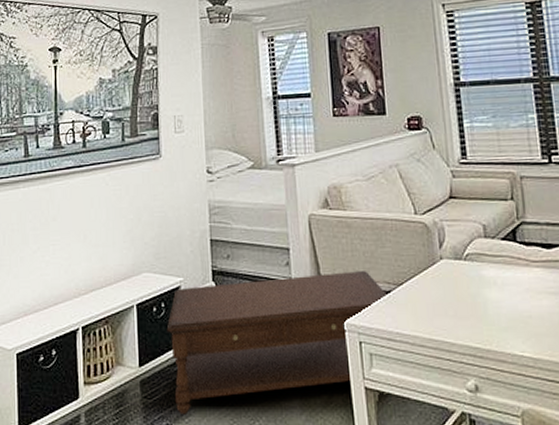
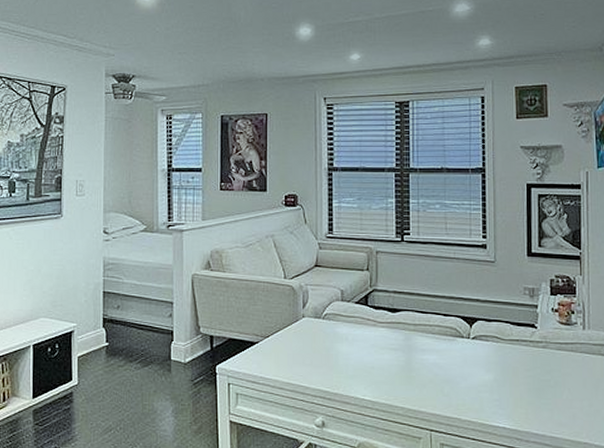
coffee table: present [166,271,389,415] -> none [59,324,257,440]

